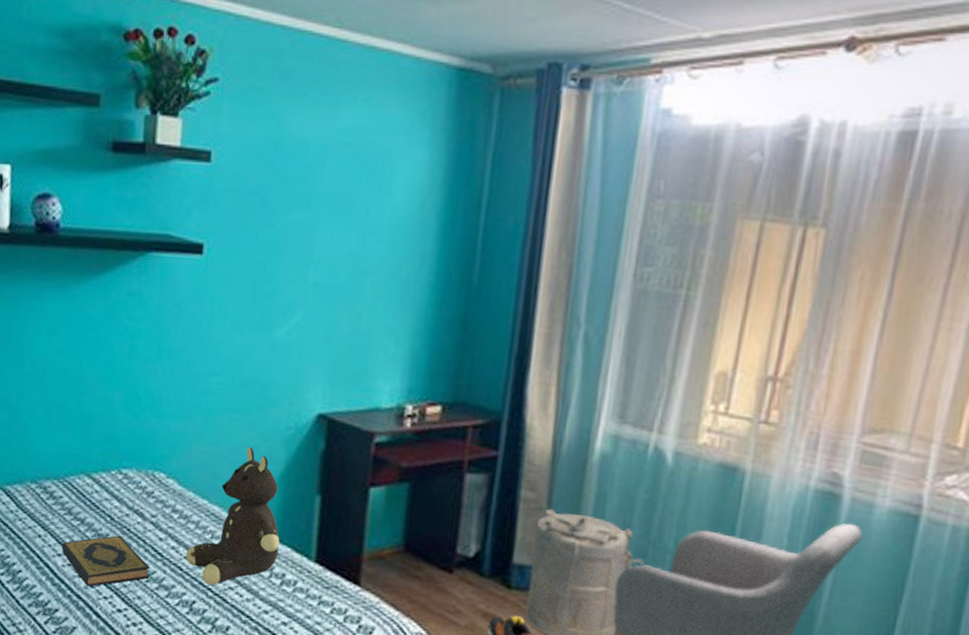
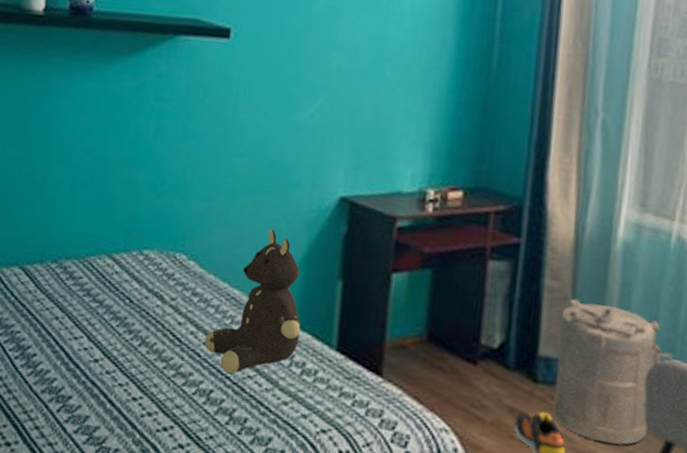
hardback book: present [61,535,150,587] -> none [78,318,168,373]

